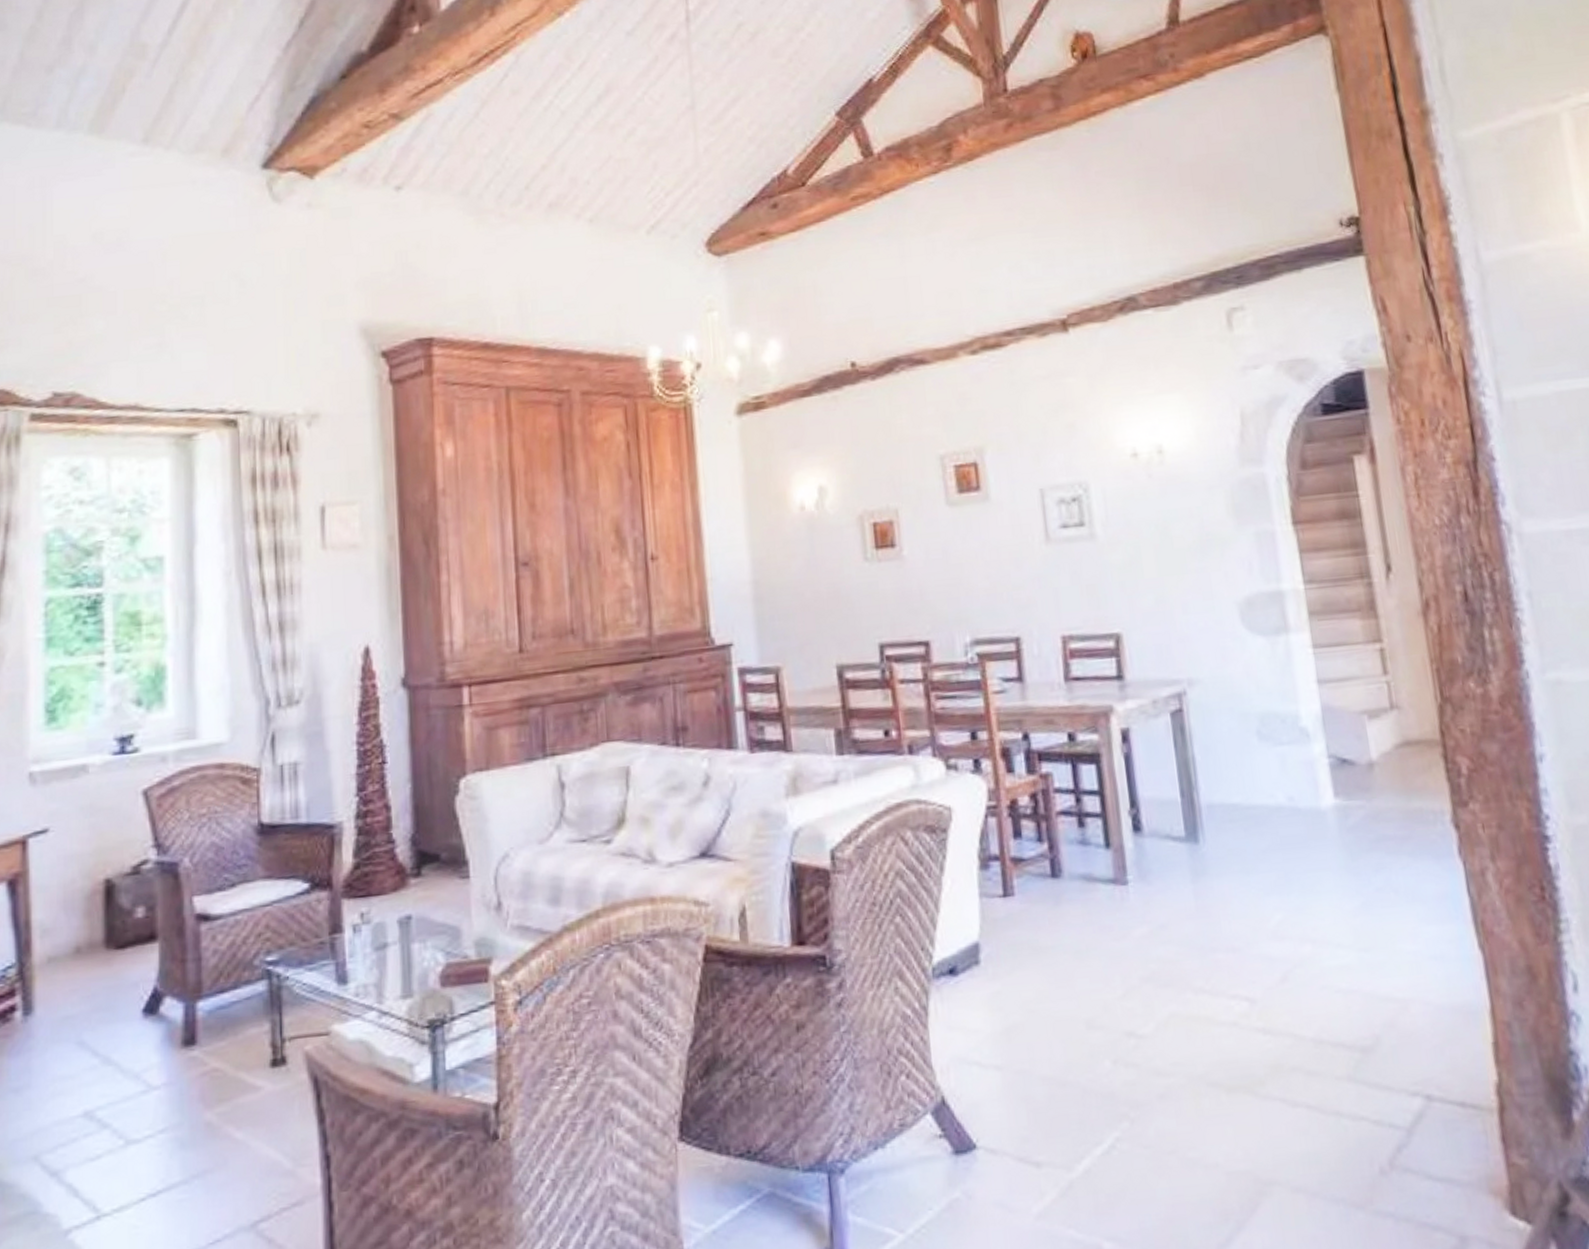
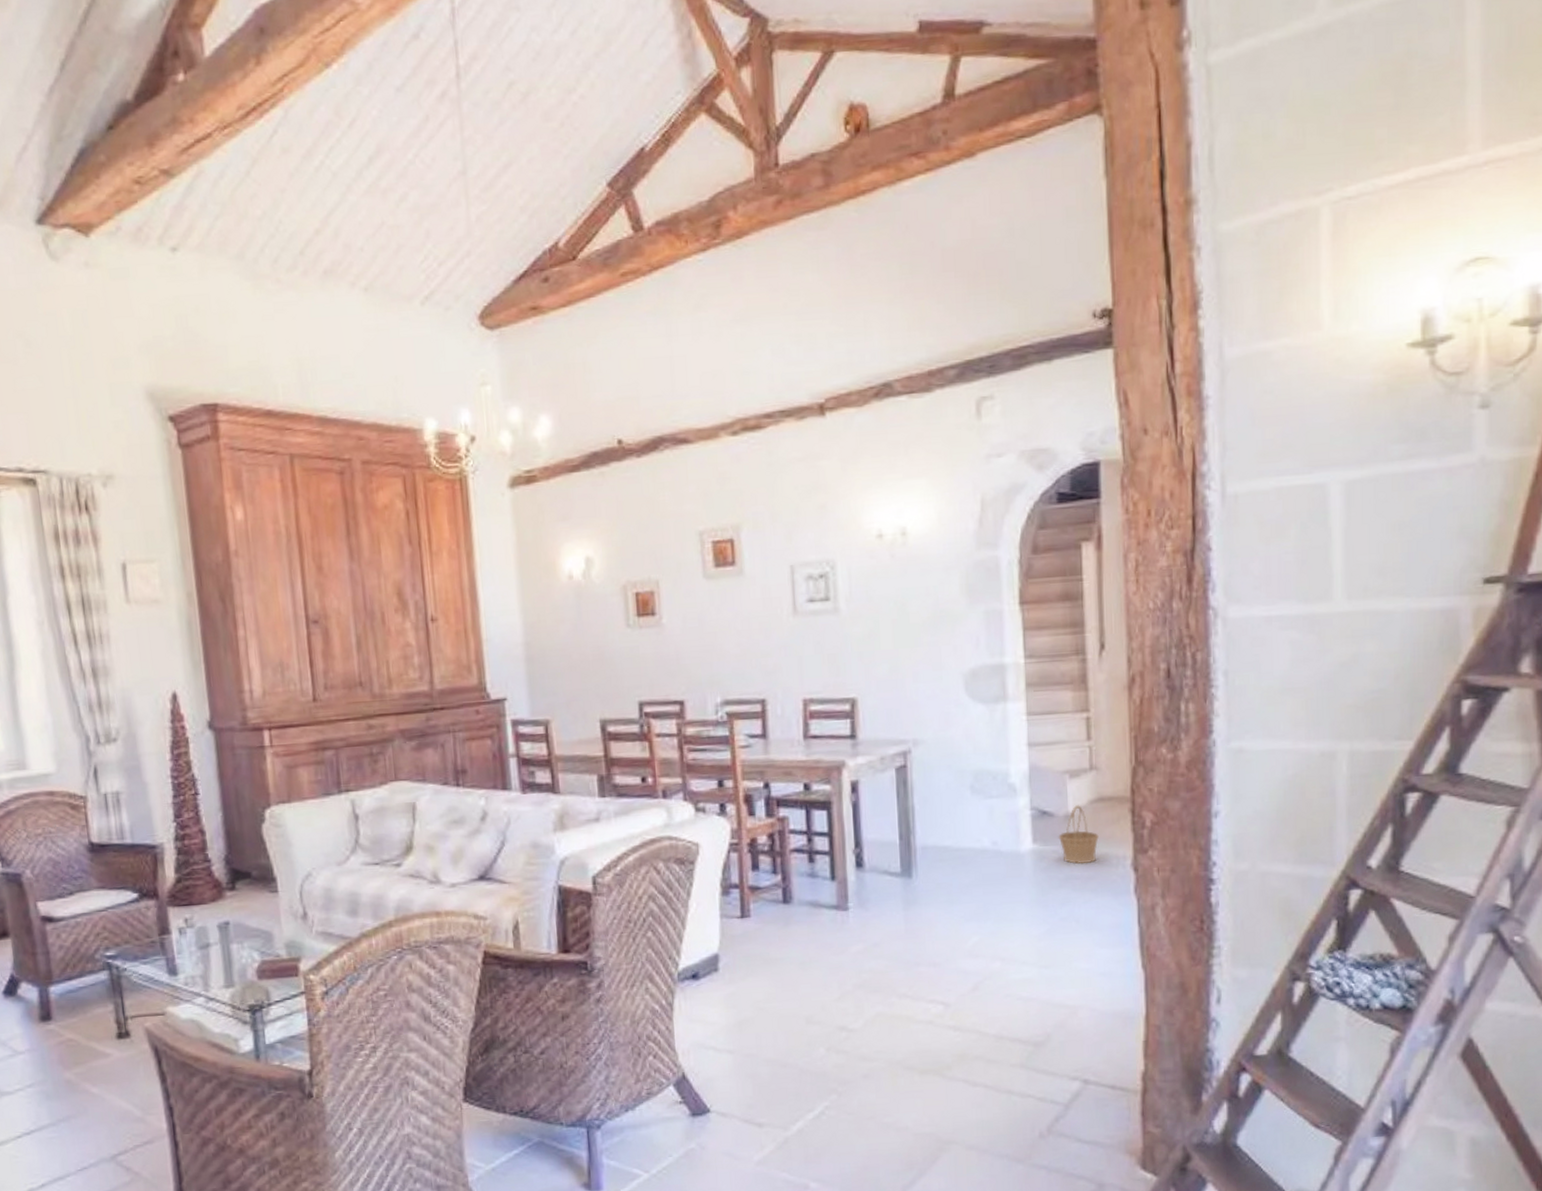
basket: none [1362,751,1410,821] -> present [1058,805,1099,864]

